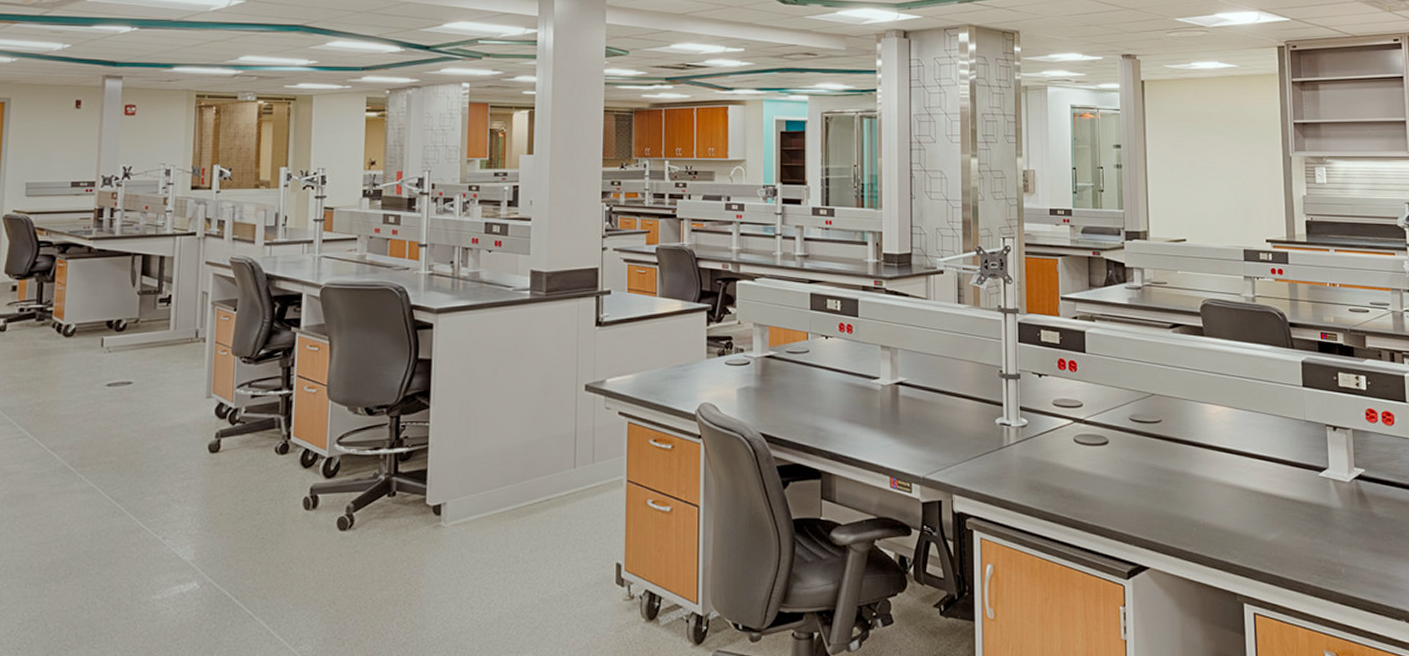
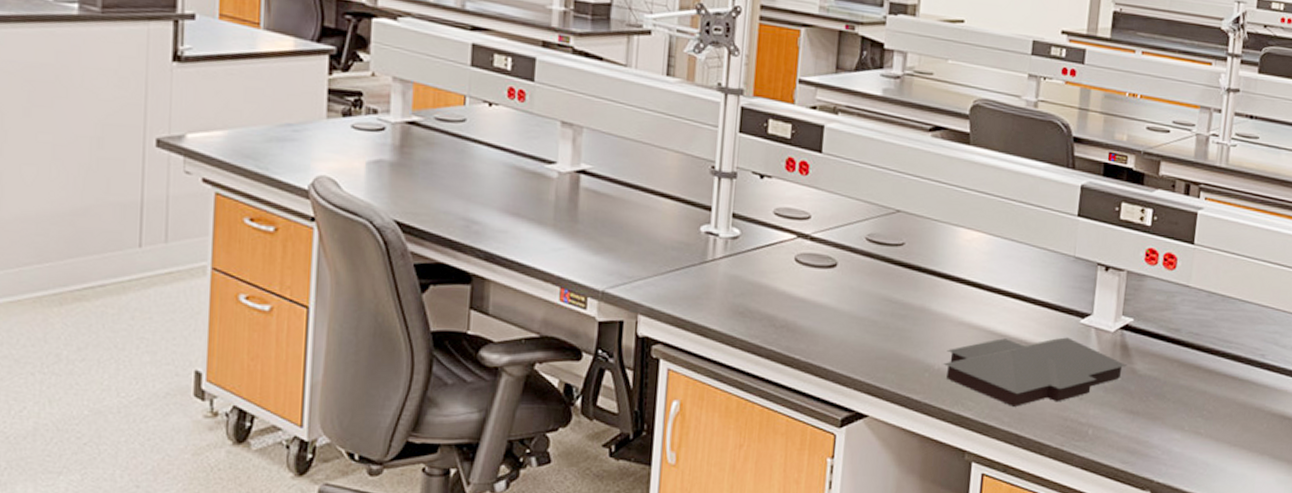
papers: none [1208,489,1366,552] -> present [944,337,1127,407]

